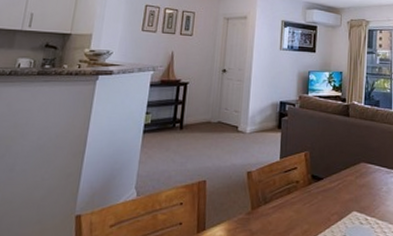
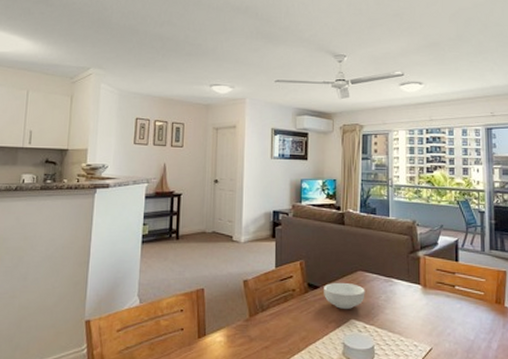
cereal bowl: none [327,173,368,201] -> present [324,282,365,309]

